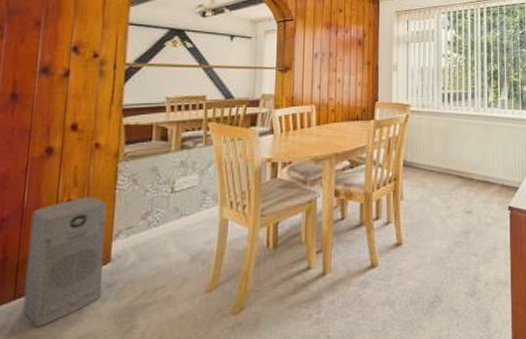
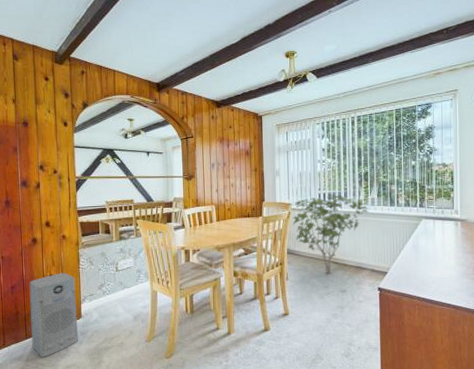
shrub: none [411,94,499,191] -> present [292,194,369,274]

